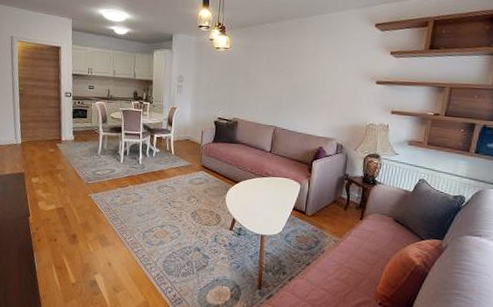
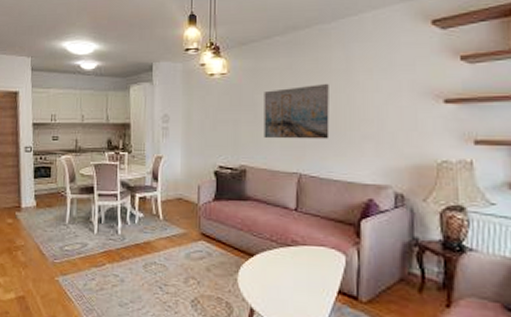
wall art: none [252,62,302,103] -> present [264,84,330,139]

